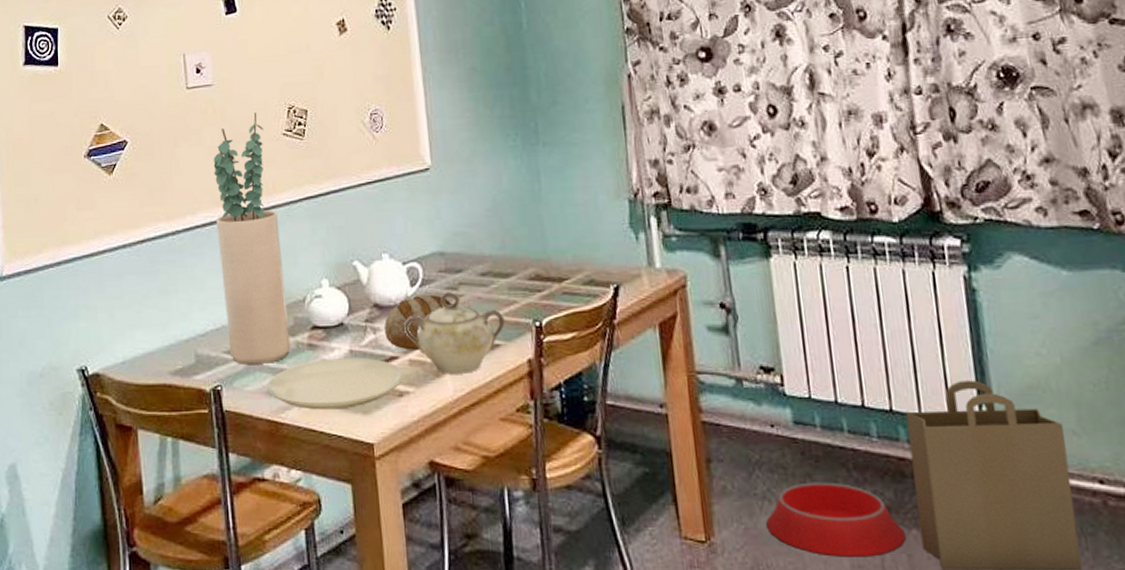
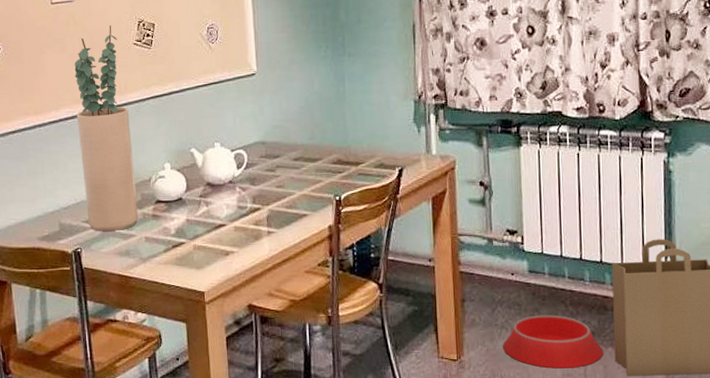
plate: present [267,357,404,410] -> none [119,225,230,266]
bread: present [383,294,453,350] -> none [214,175,271,219]
sugar bowl: present [403,292,505,374] -> none [230,173,312,238]

